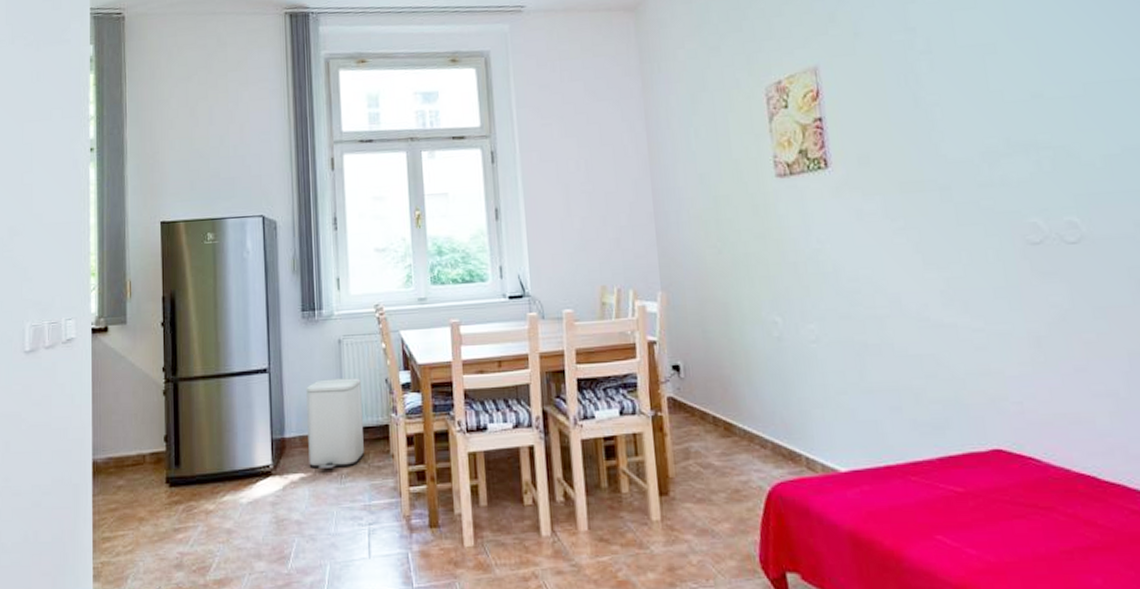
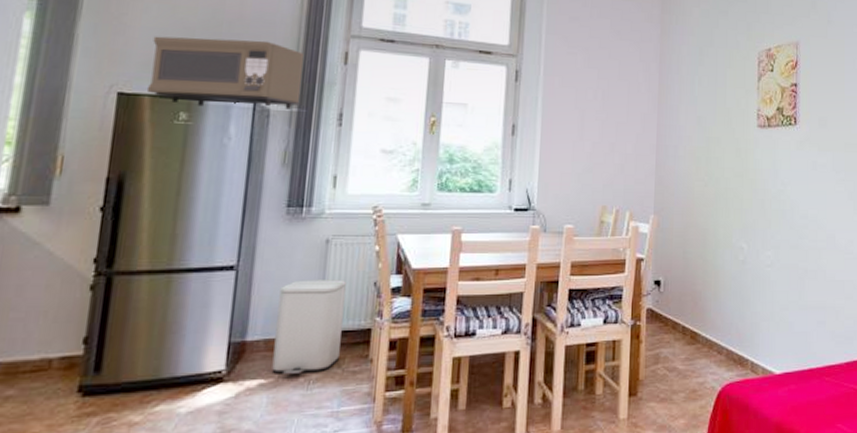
microwave: none [180,158,299,226] -> present [146,36,303,110]

